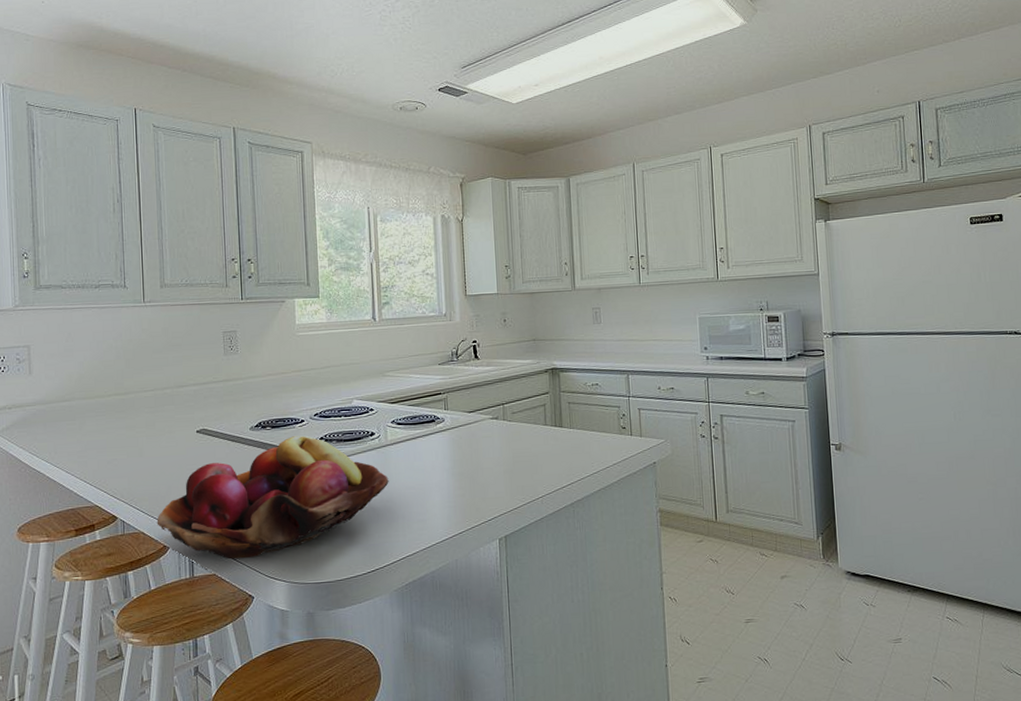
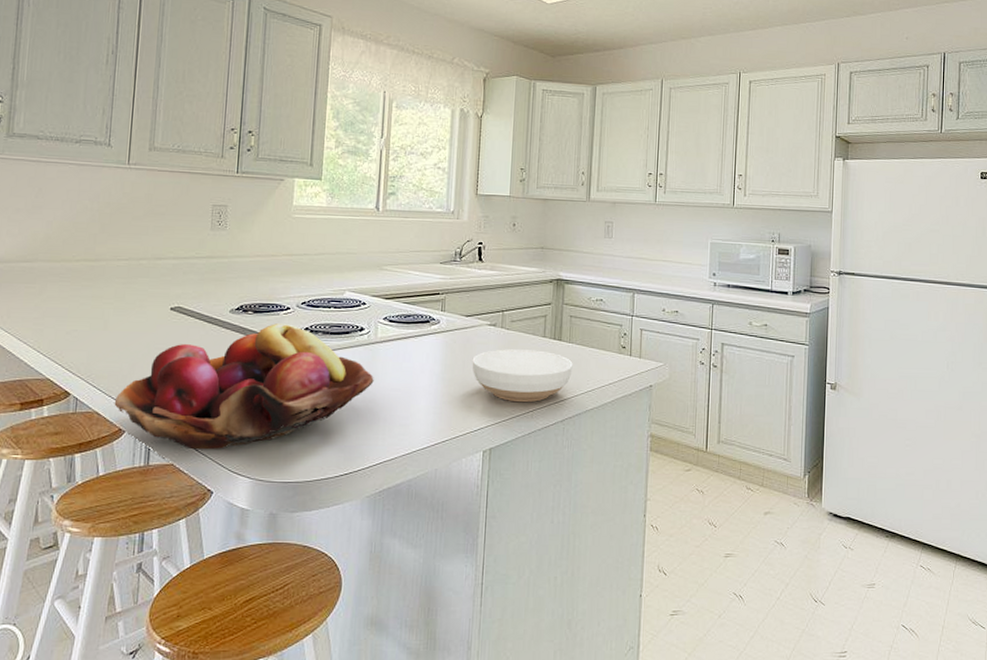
bowl: none [479,438,577,490] -> present [472,349,573,403]

